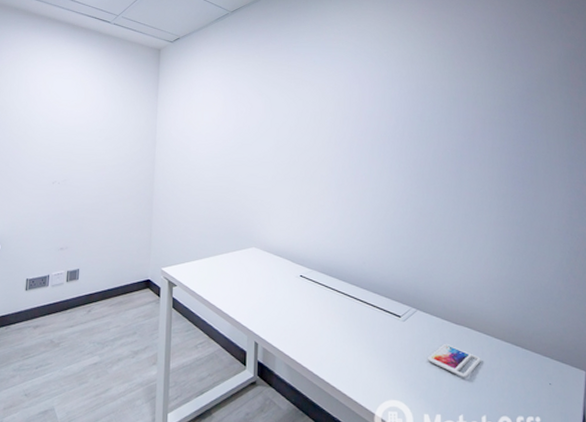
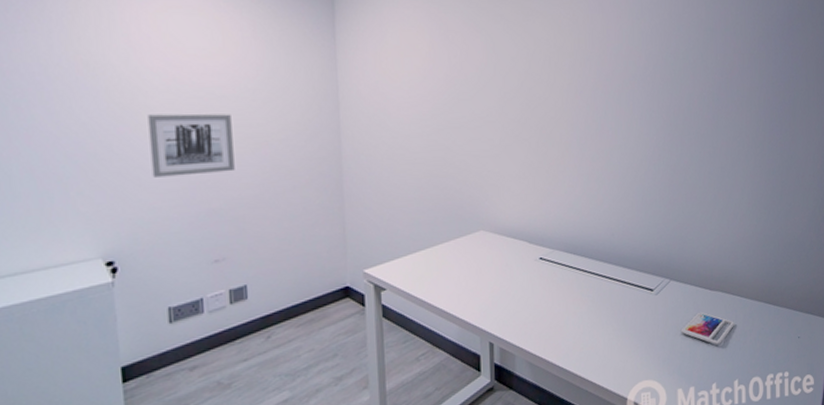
wall art: none [29,143,84,186] -> present [147,113,235,178]

